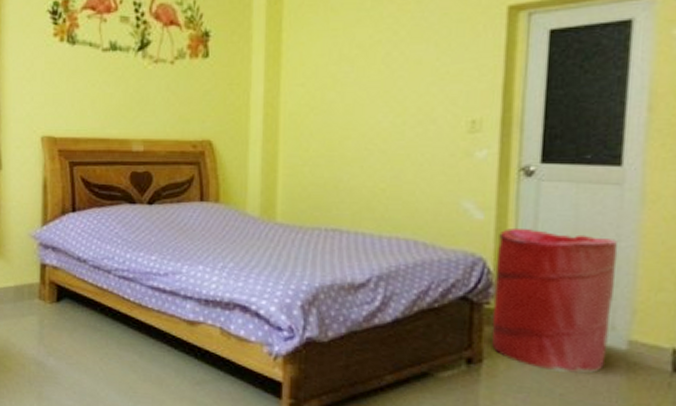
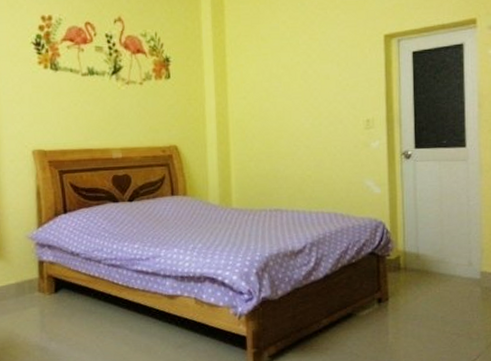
laundry hamper: present [491,227,618,374] -> none [391,197,469,301]

